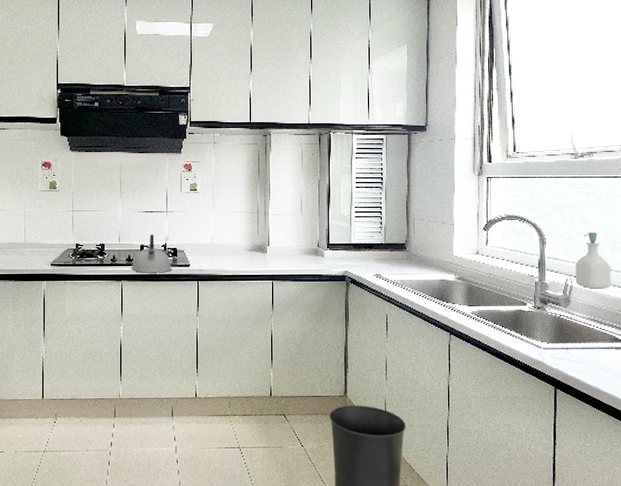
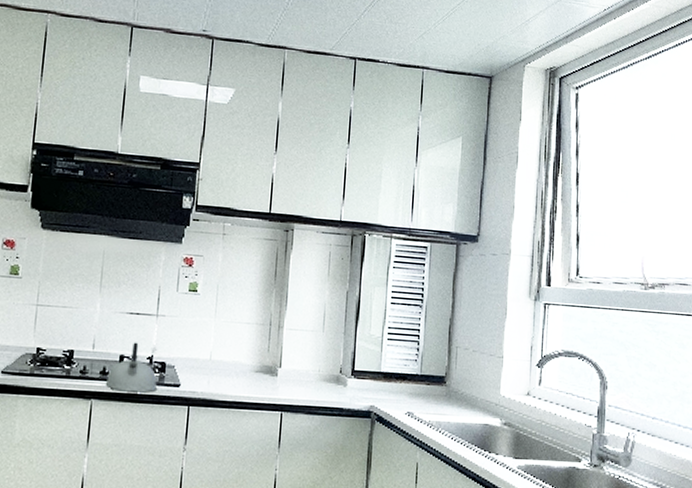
soap bottle: present [575,231,611,289] -> none [638,377,679,448]

